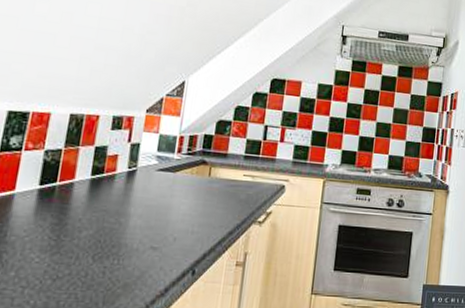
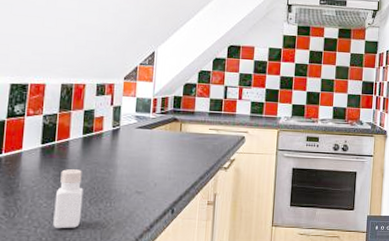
pepper shaker: none [45,217,87,290] -> present [53,169,84,228]

